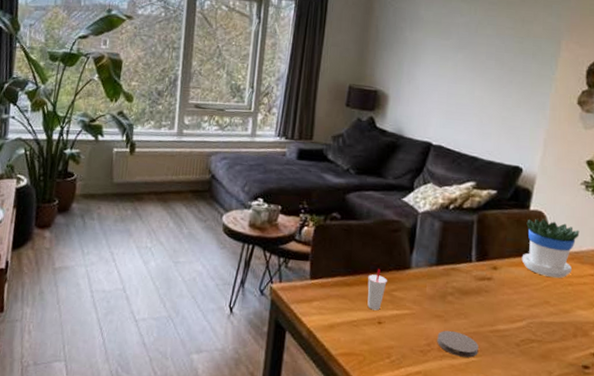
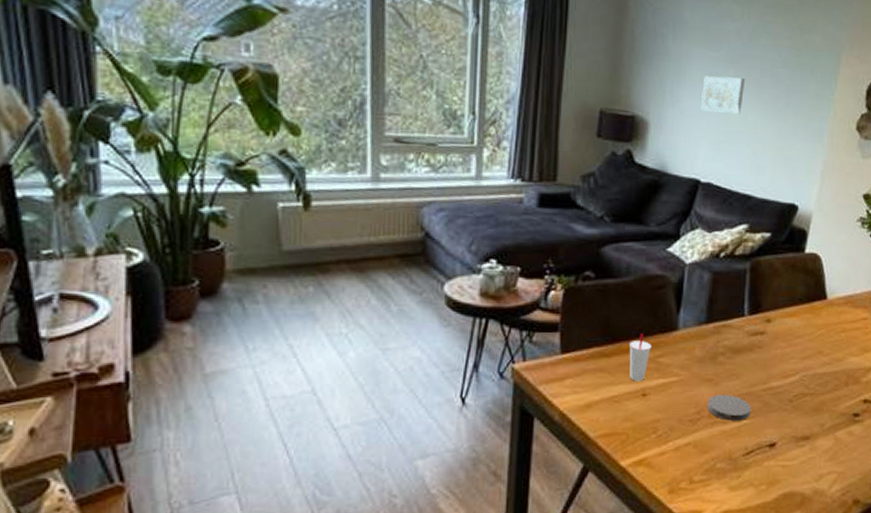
wall art: none [432,59,473,90] -> present [700,76,746,114]
flowerpot: present [521,219,580,279] -> none [796,262,854,326]

